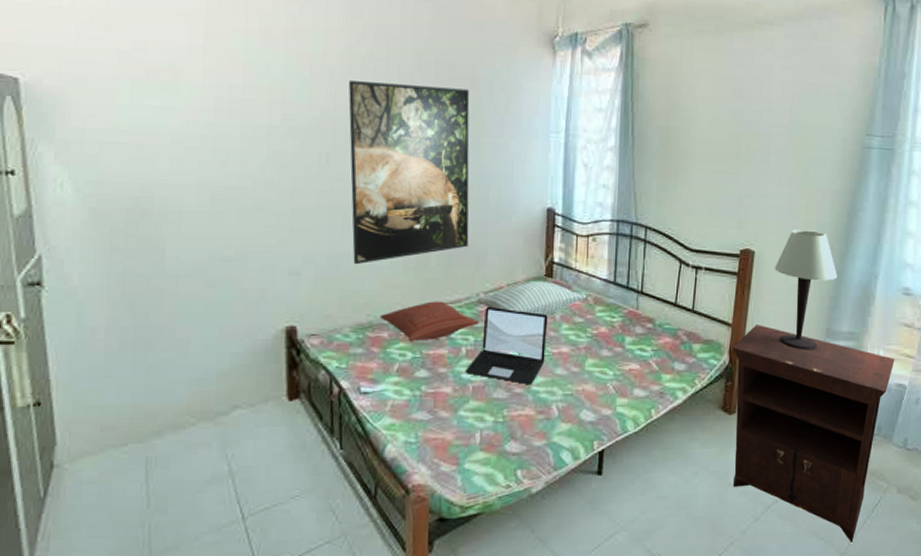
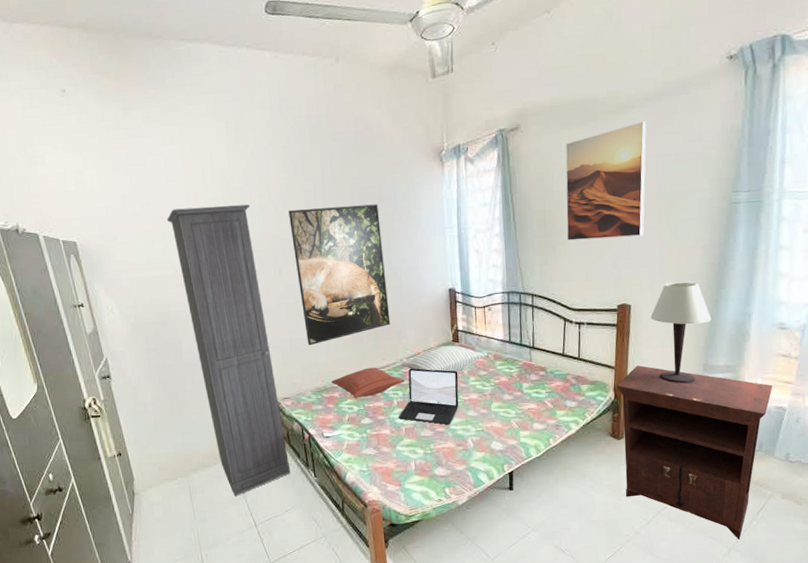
cabinet: none [169,54,307,473] -> present [166,204,291,496]
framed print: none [690,41,785,172] -> present [565,121,647,241]

